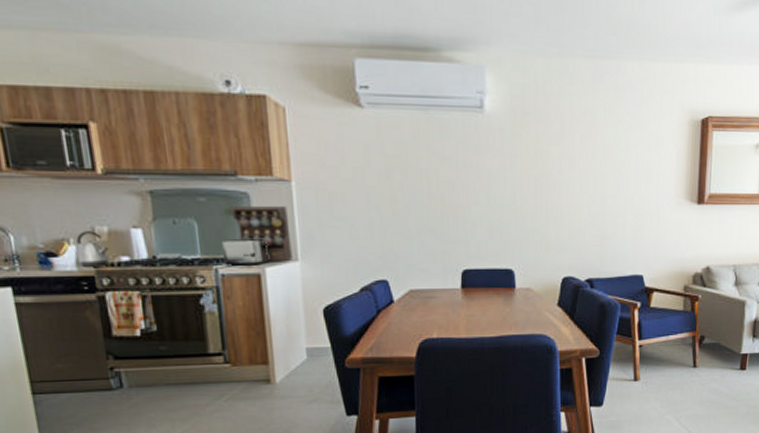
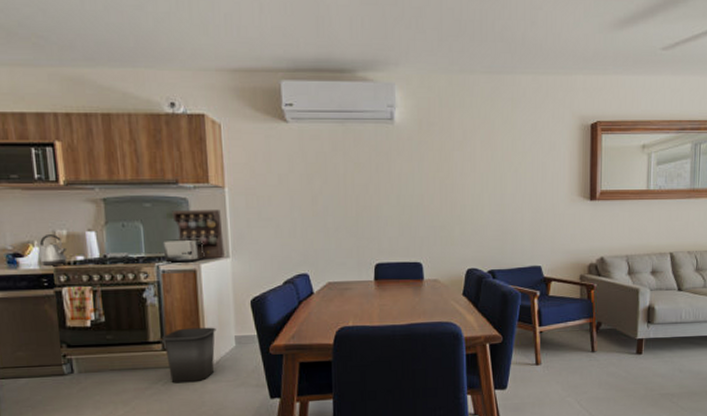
waste bin: none [223,338,285,399] -> present [162,327,216,384]

